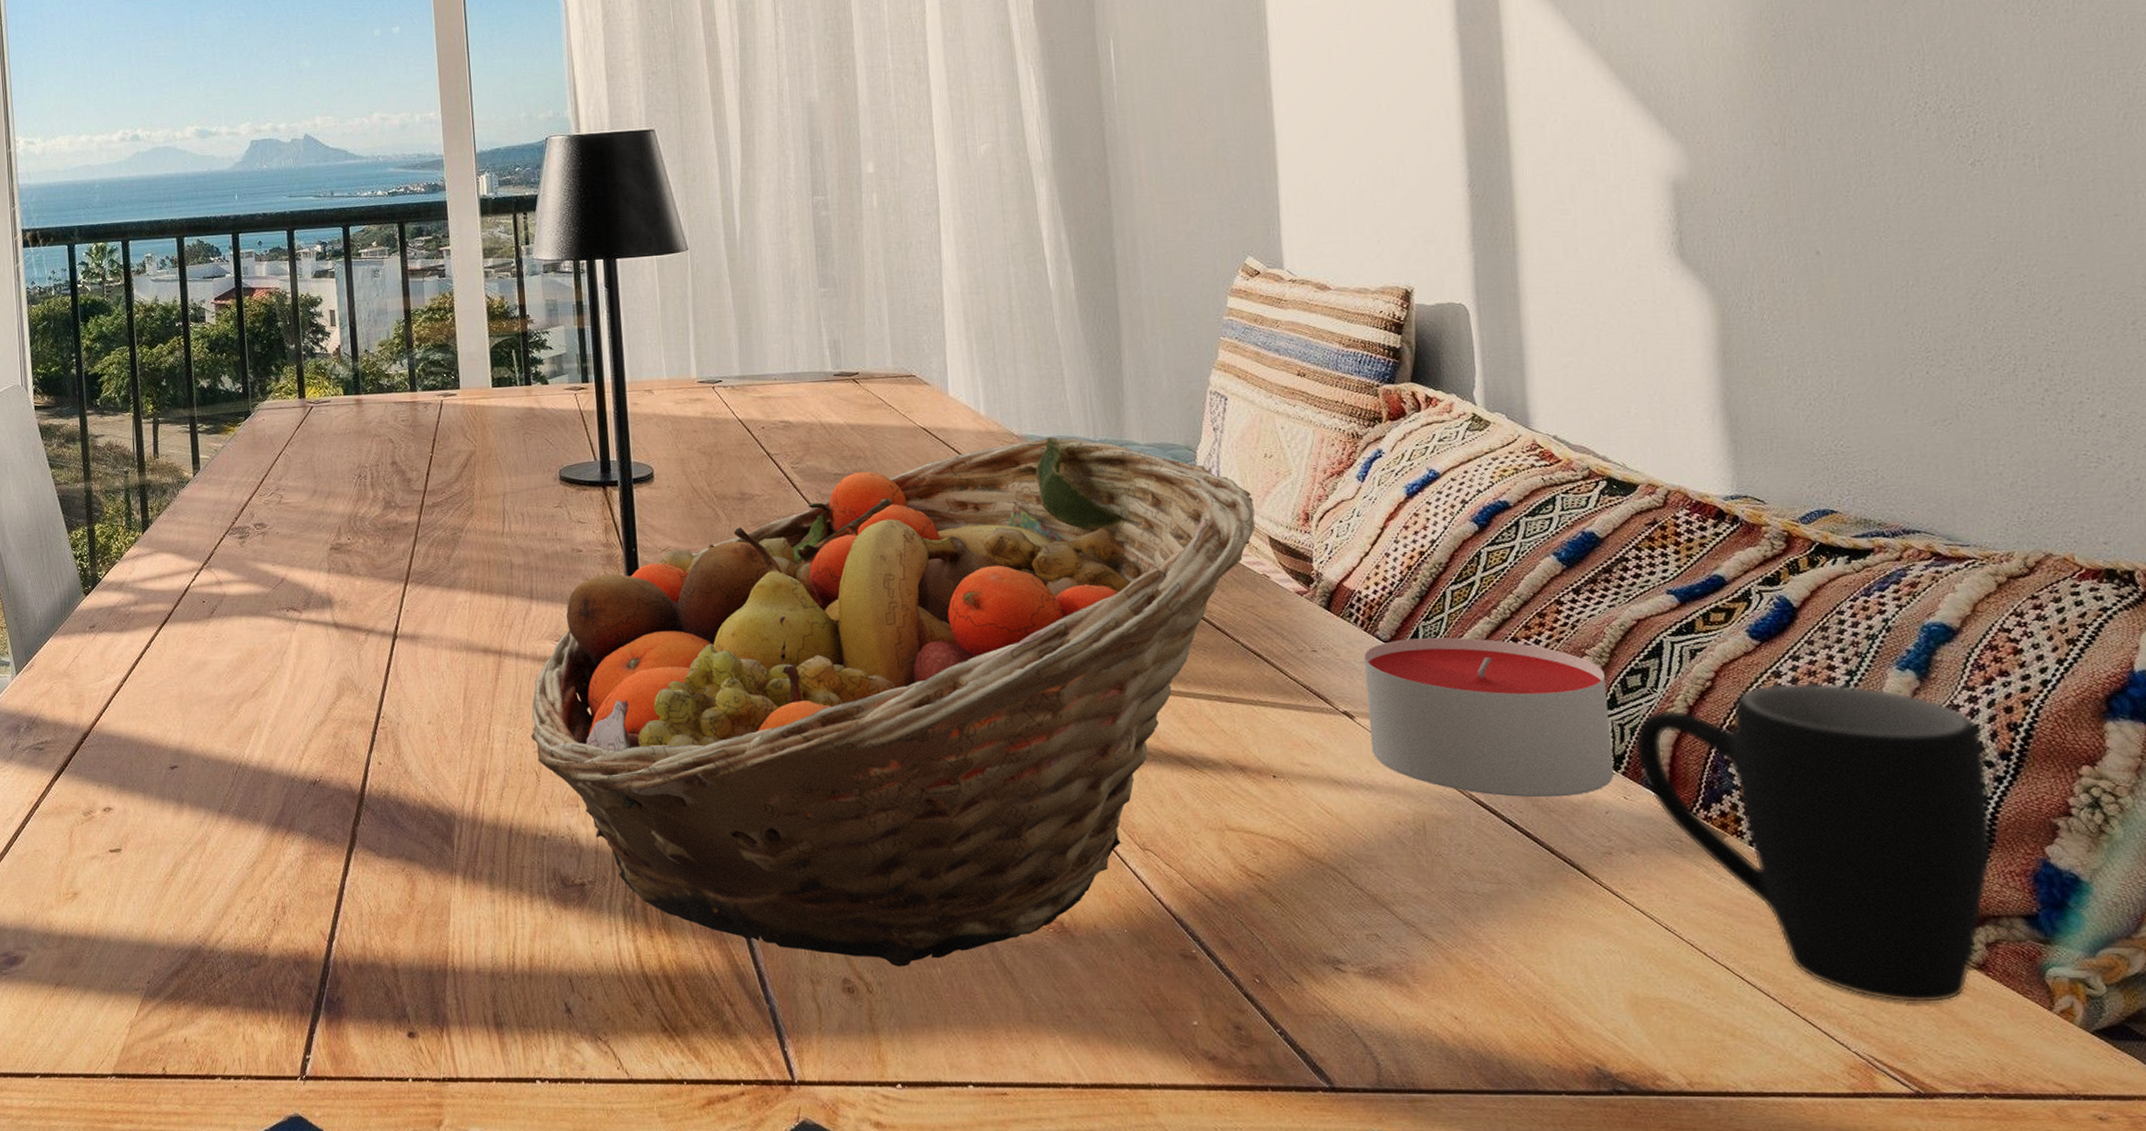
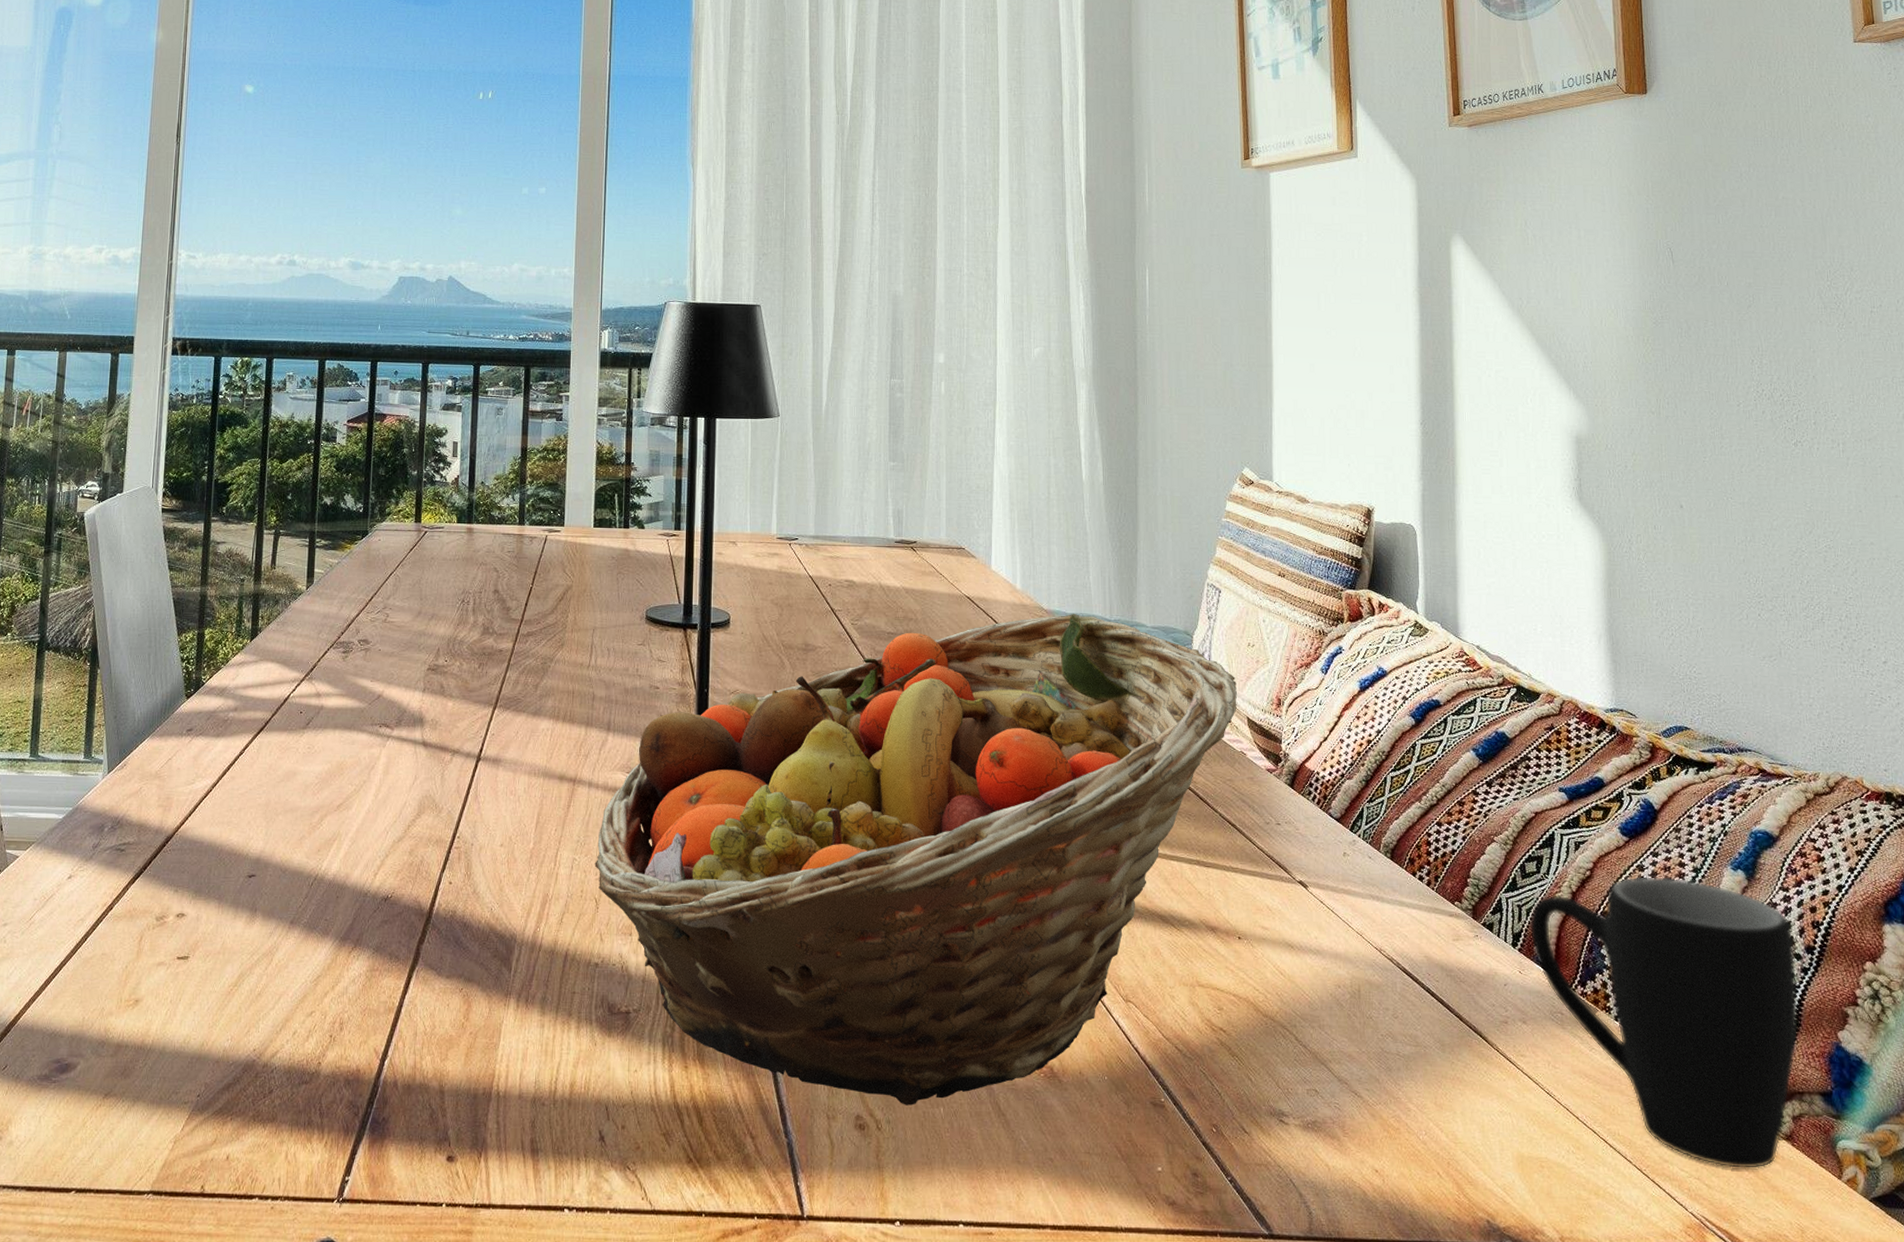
candle: present [1364,637,1614,798] -> none [1319,818,1512,969]

